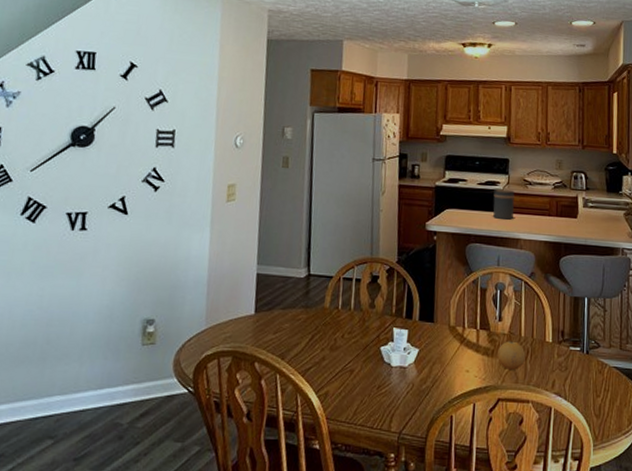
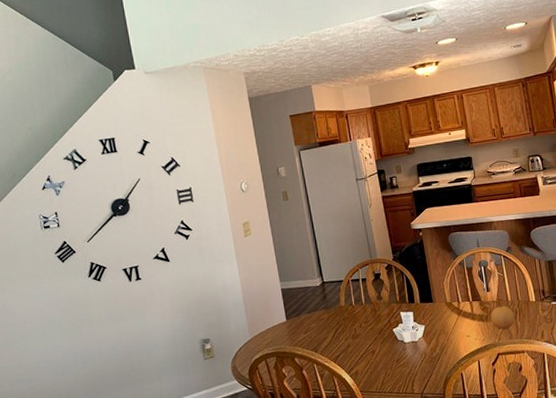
cylinder: present [493,189,515,220] -> none [463,182,484,209]

